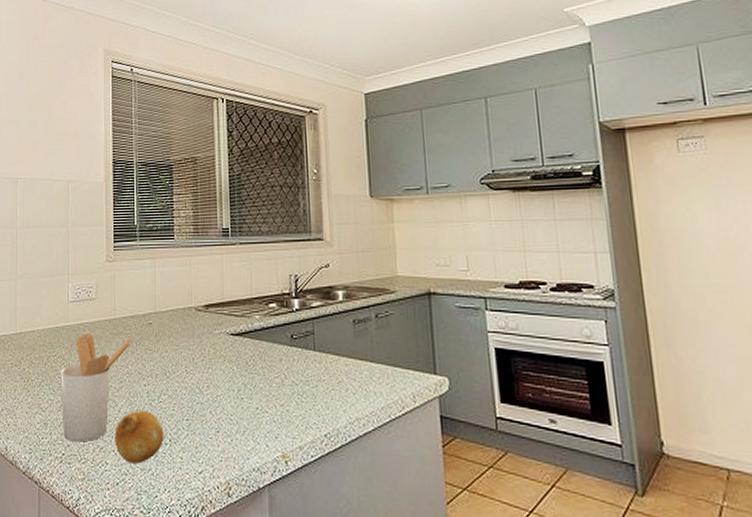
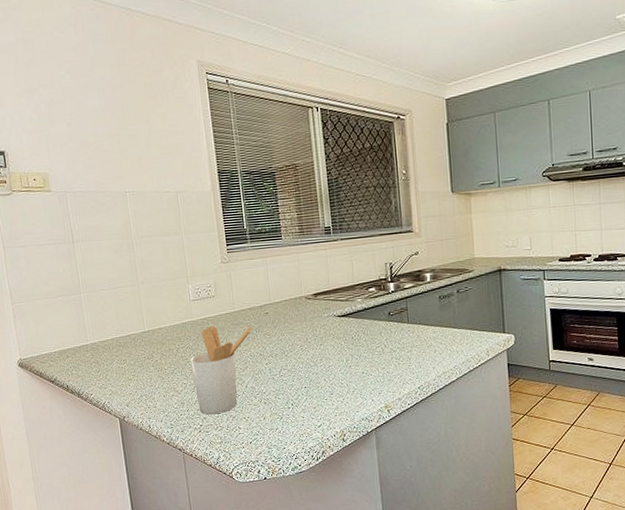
fruit: present [114,410,164,464] -> none [244,383,287,426]

